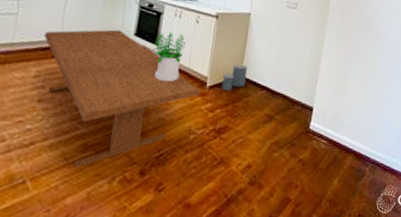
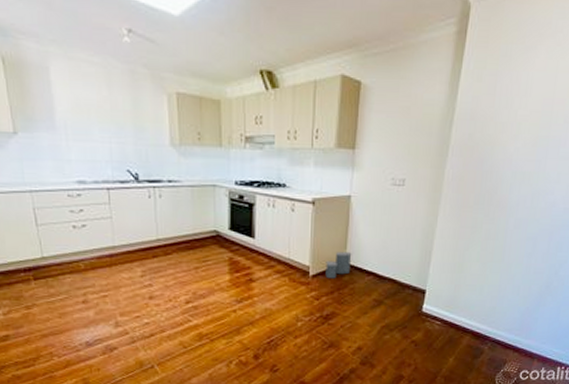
table: present [44,29,201,169] -> none [141,225,304,355]
potted plant: present [151,32,186,82] -> none [248,223,283,274]

